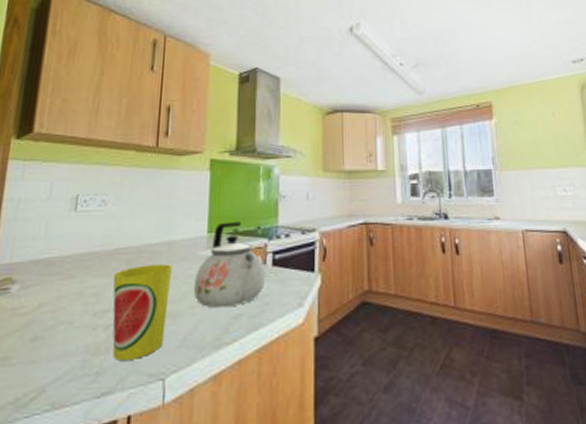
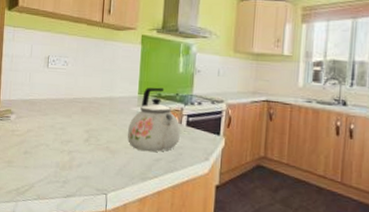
cup: present [112,264,173,360] -> none [73,112,113,177]

